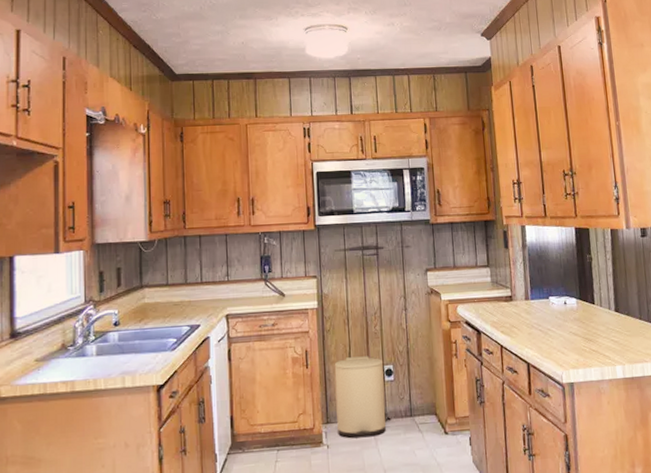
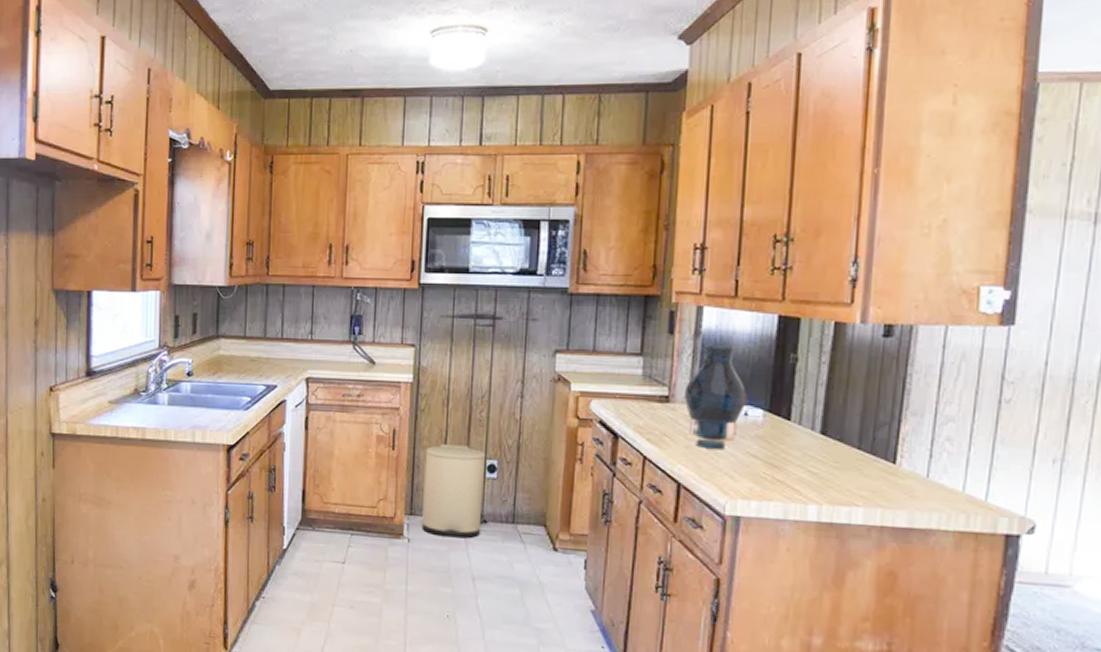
vase: none [521,253,565,333] -> present [683,346,748,449]

